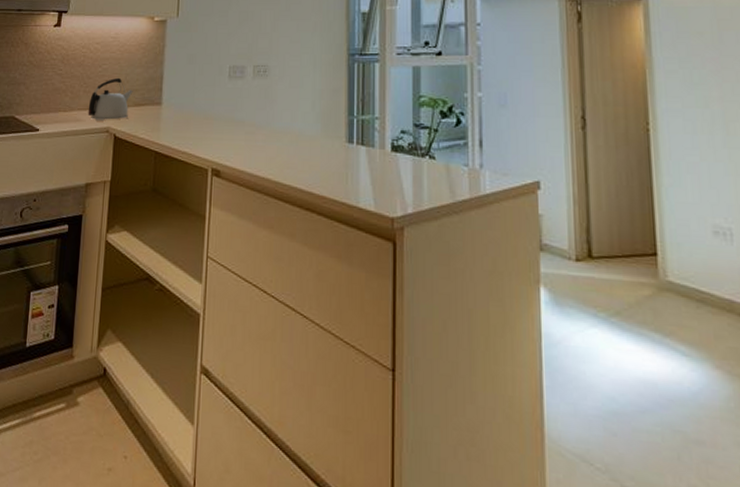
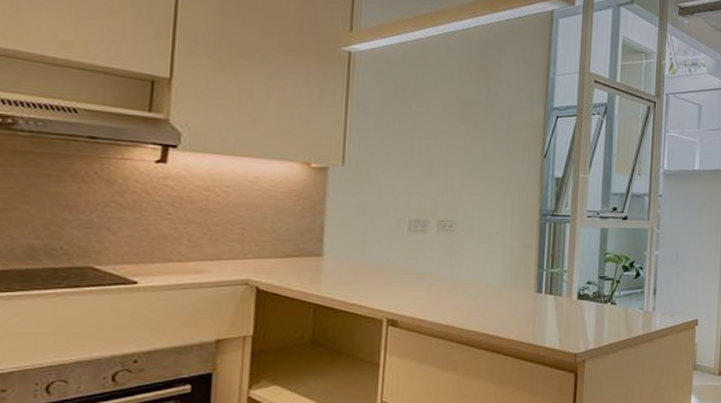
kettle: present [87,77,133,121] -> none [215,226,283,273]

